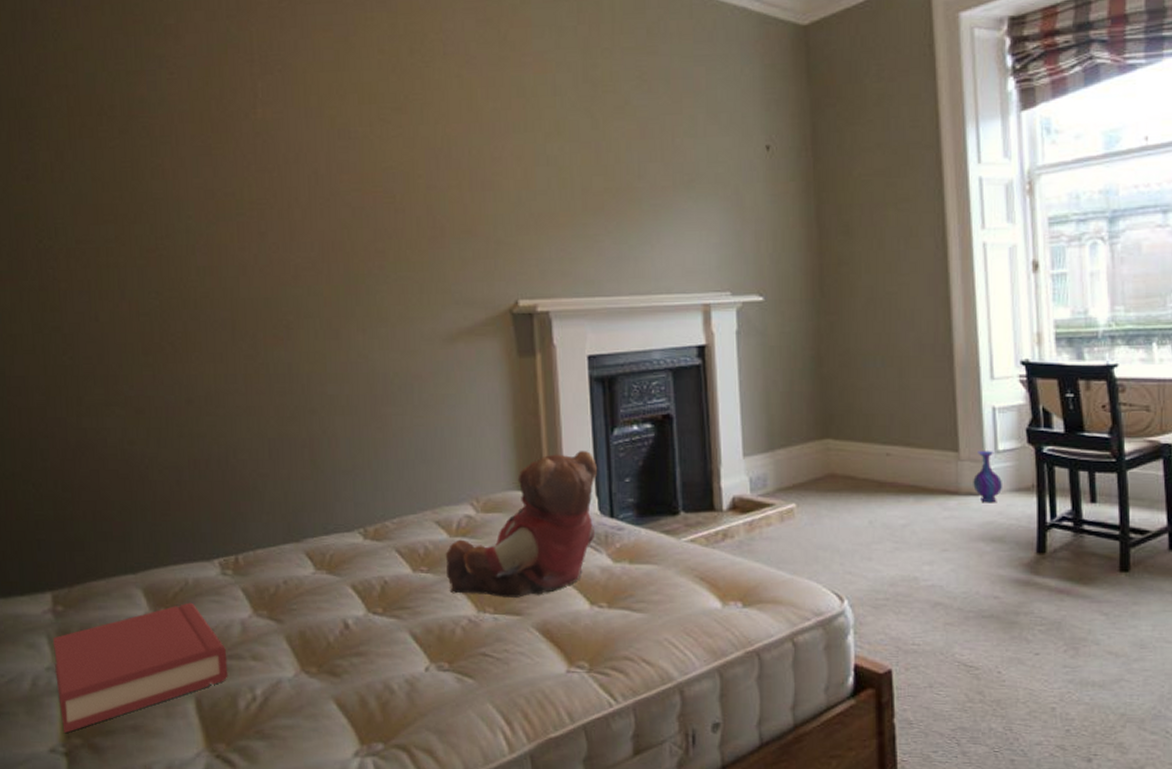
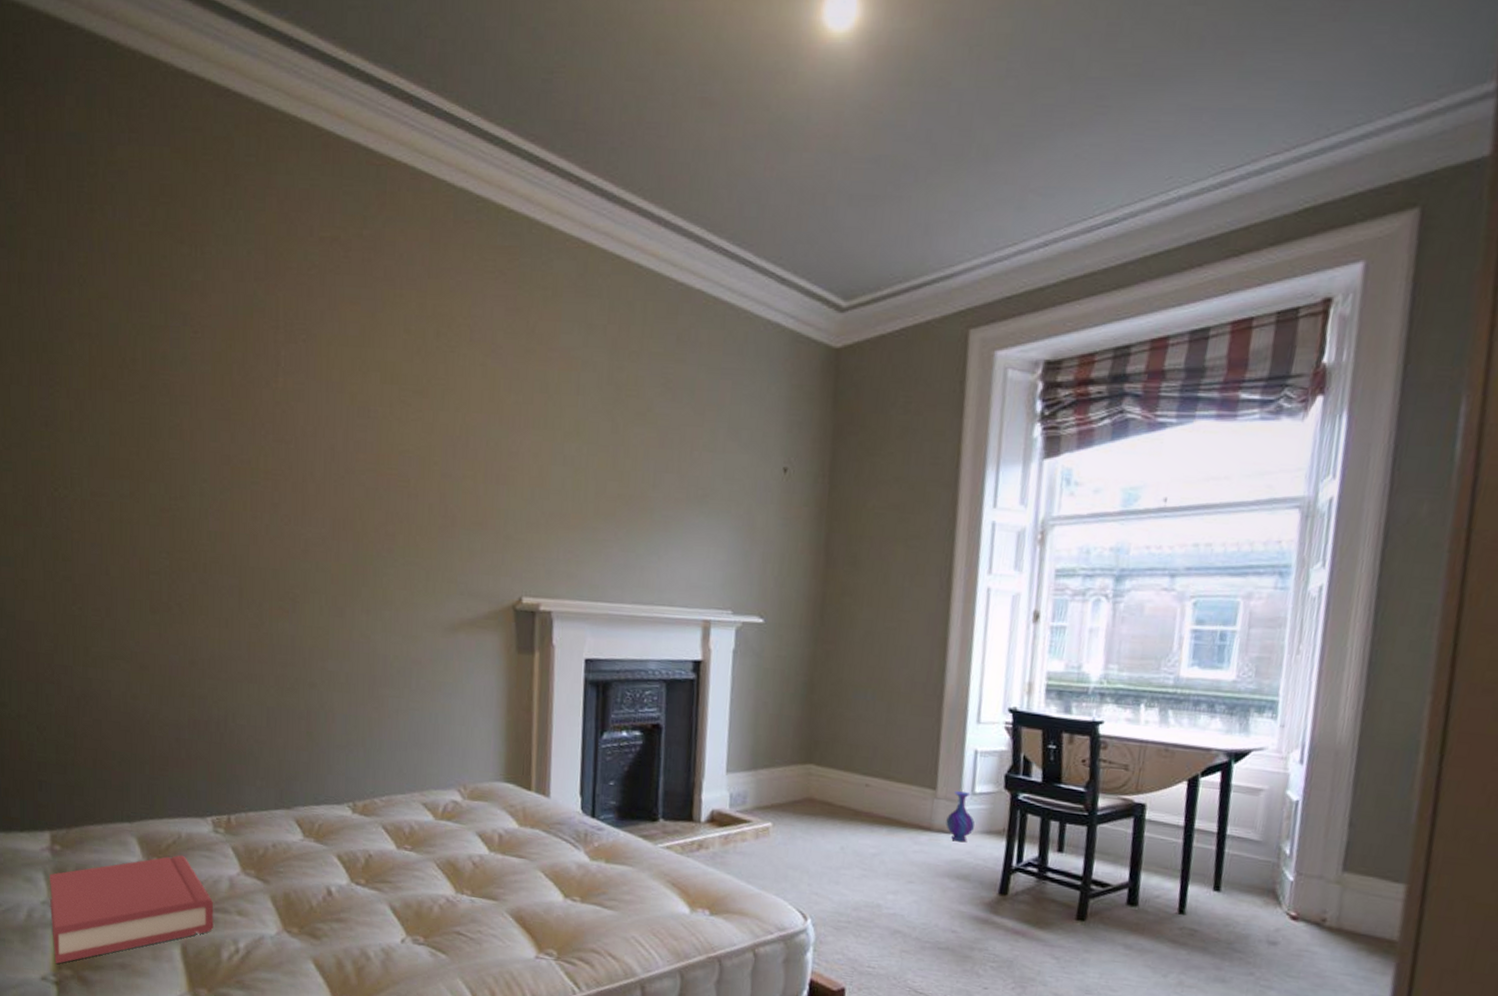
teddy bear: present [445,450,597,598] -> none [428,749,583,884]

